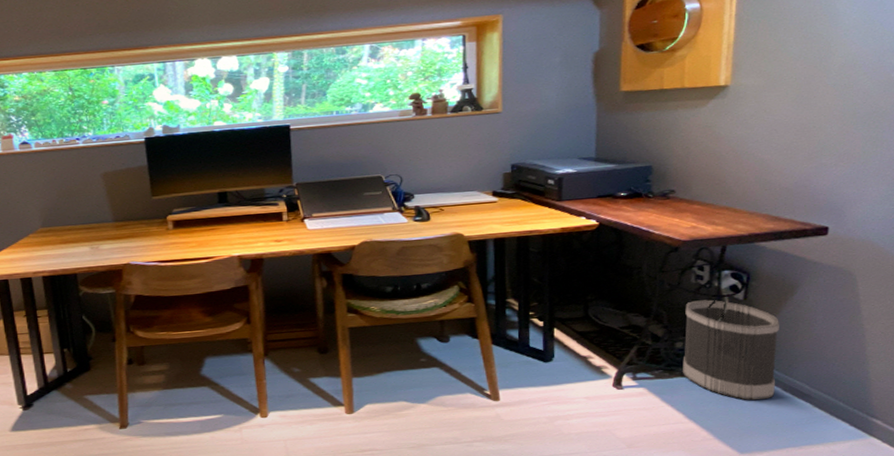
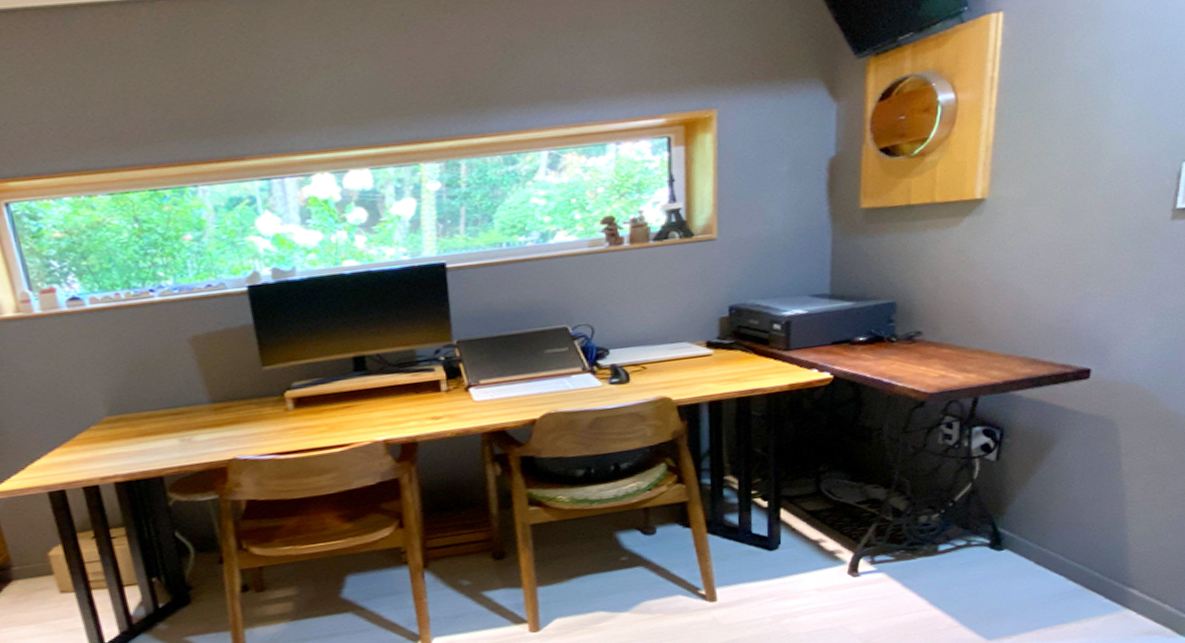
wastebasket: present [683,300,779,400] -> none [927,463,1034,578]

